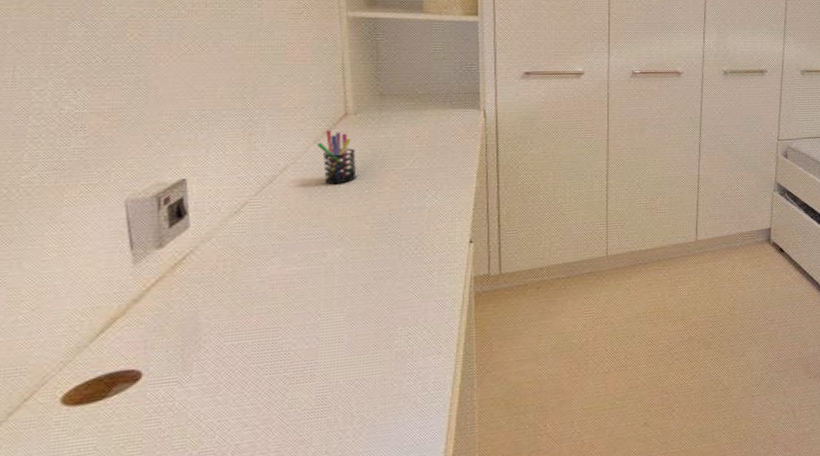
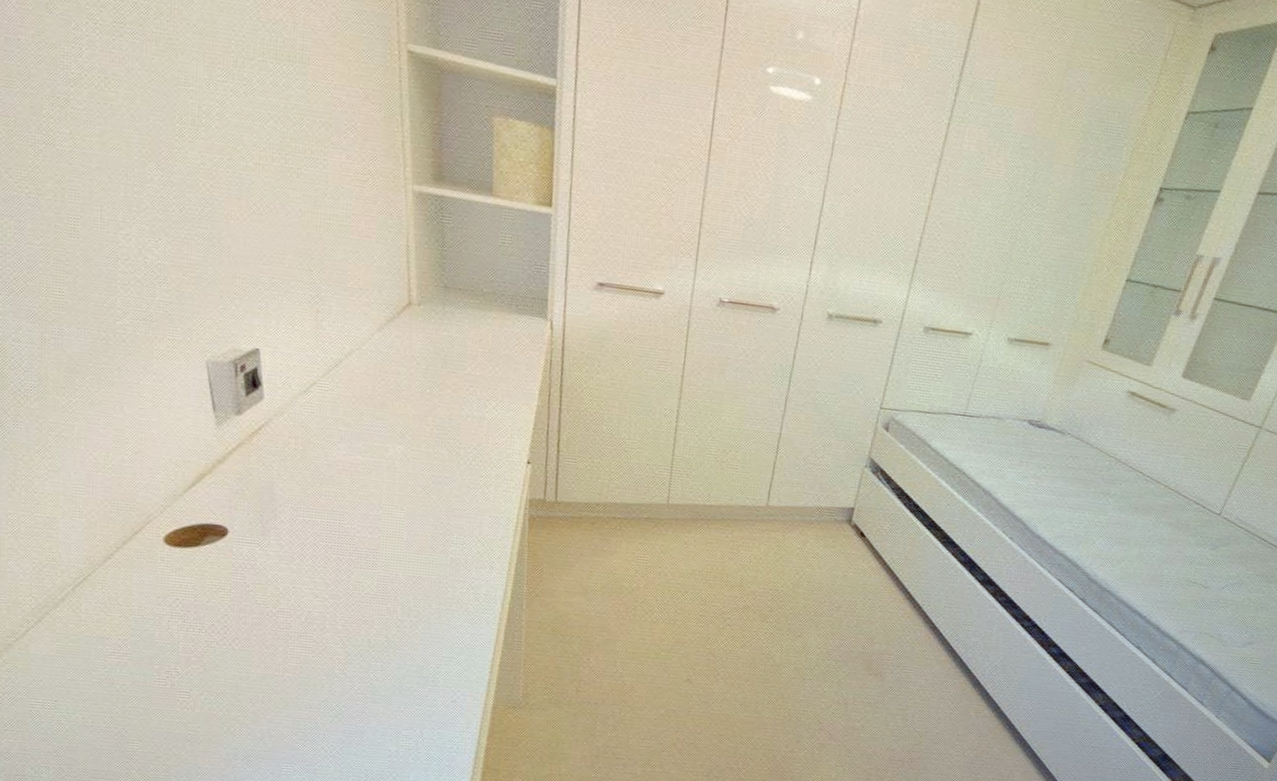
pen holder: present [318,129,357,185] -> none [381,318,419,379]

